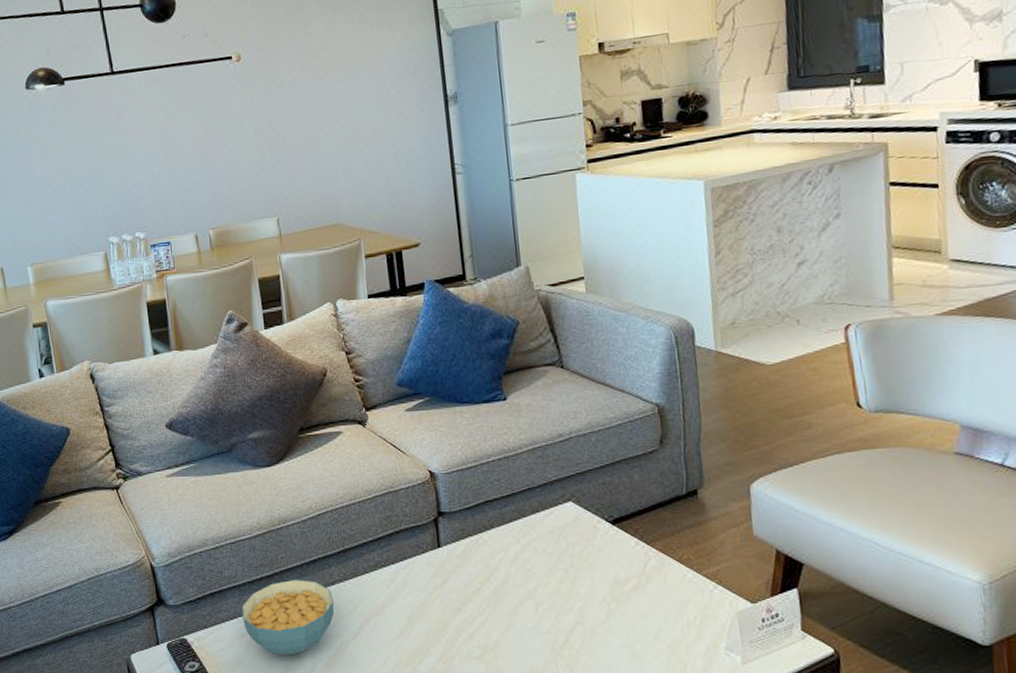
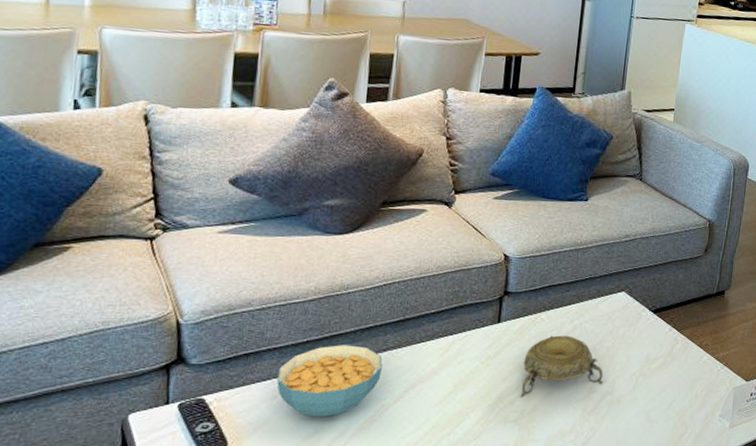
decorative bowl: none [474,557,568,631] -> present [520,335,603,398]

